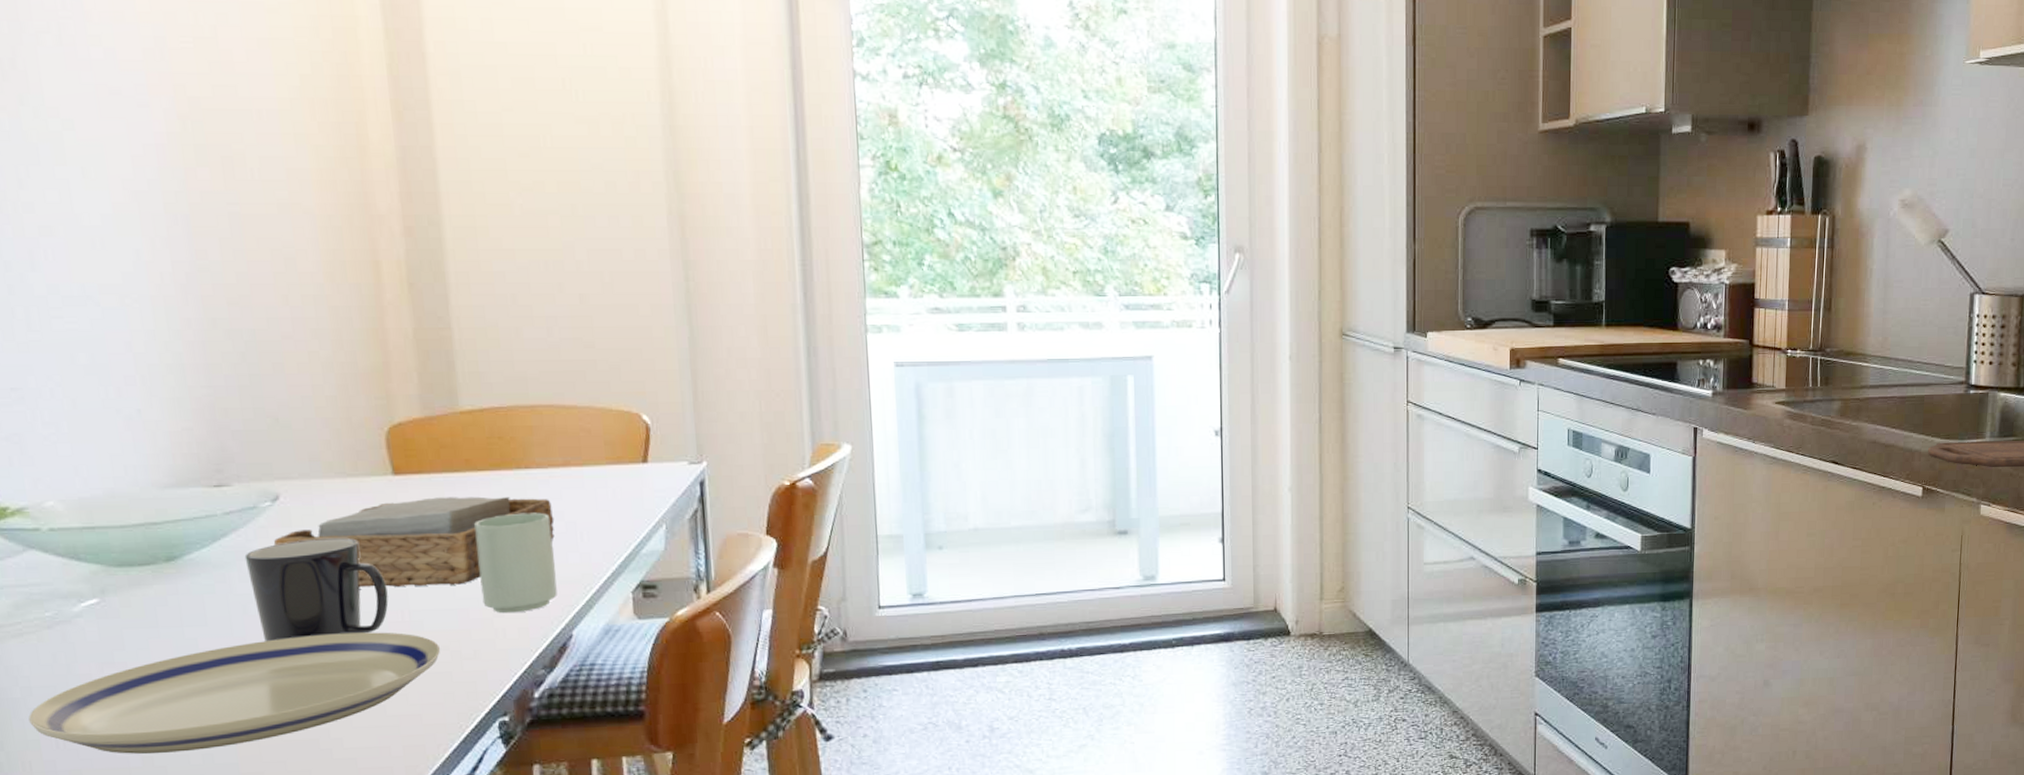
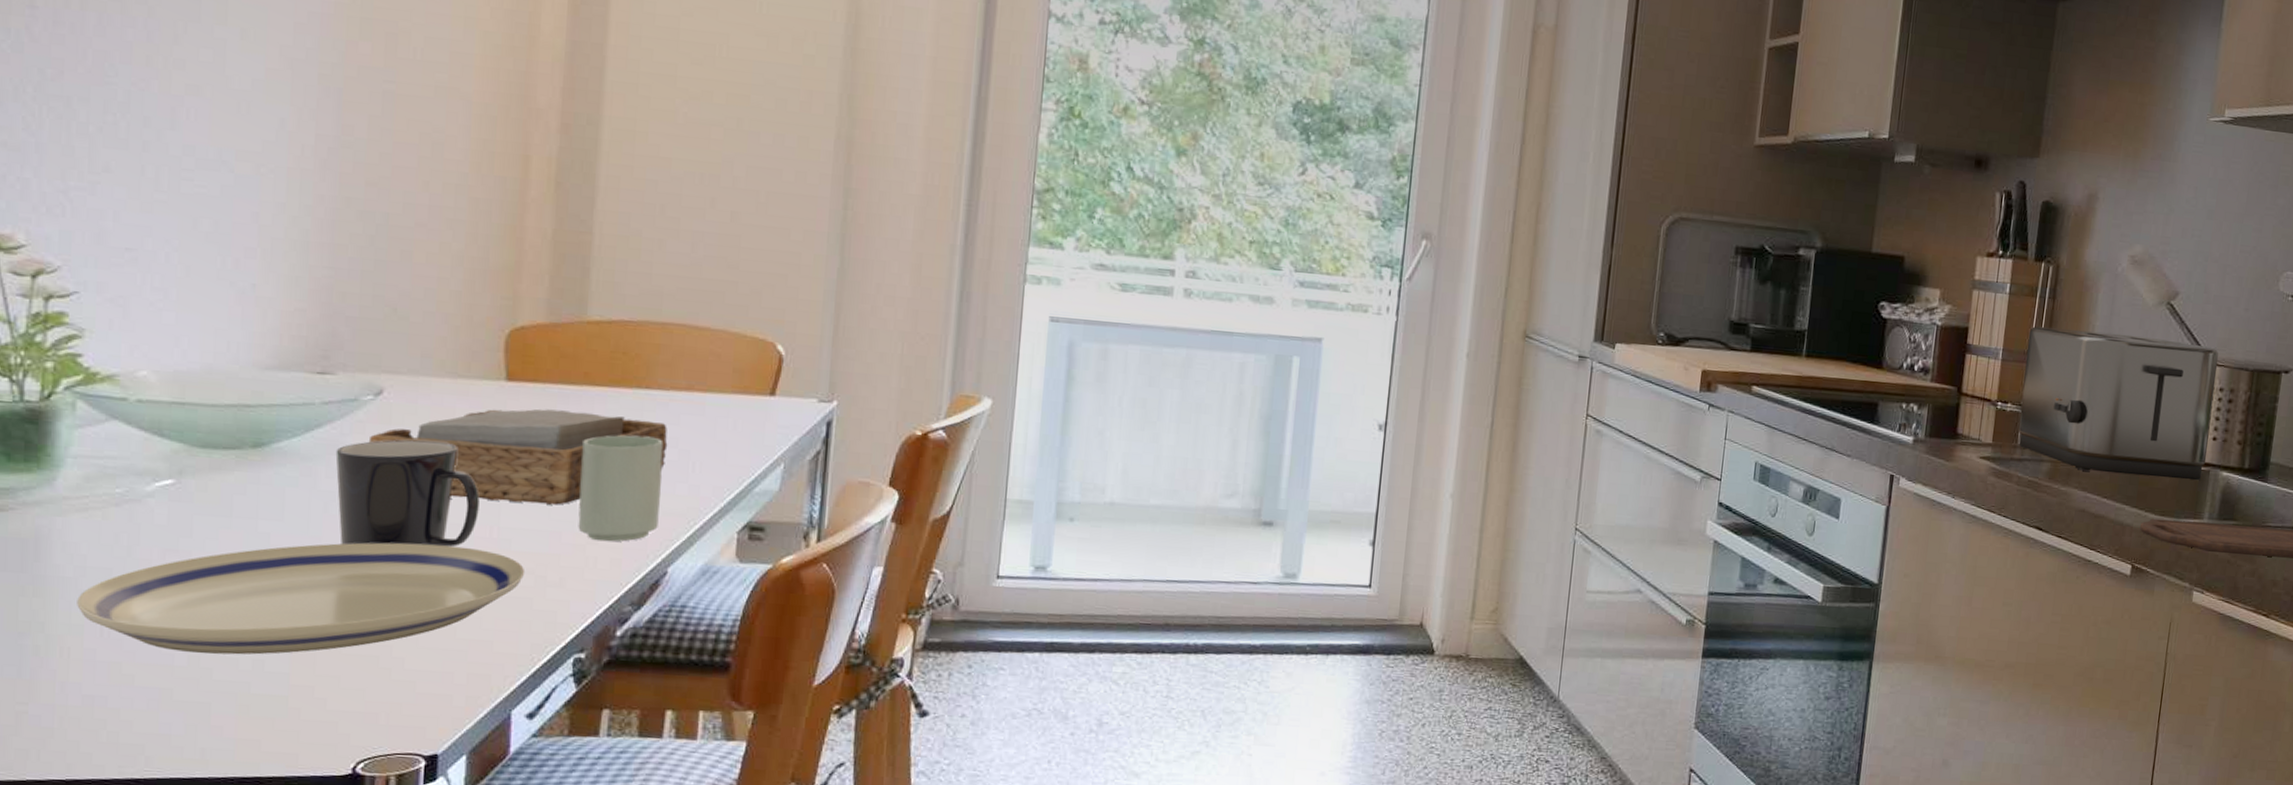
toaster: none [1808,274,1990,405] -> present [2018,326,2219,481]

